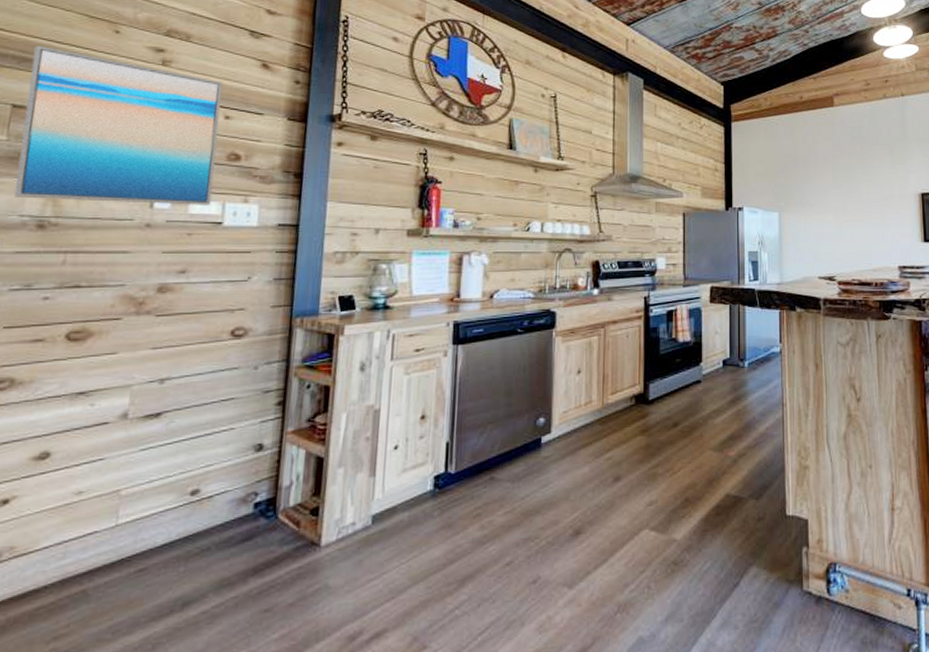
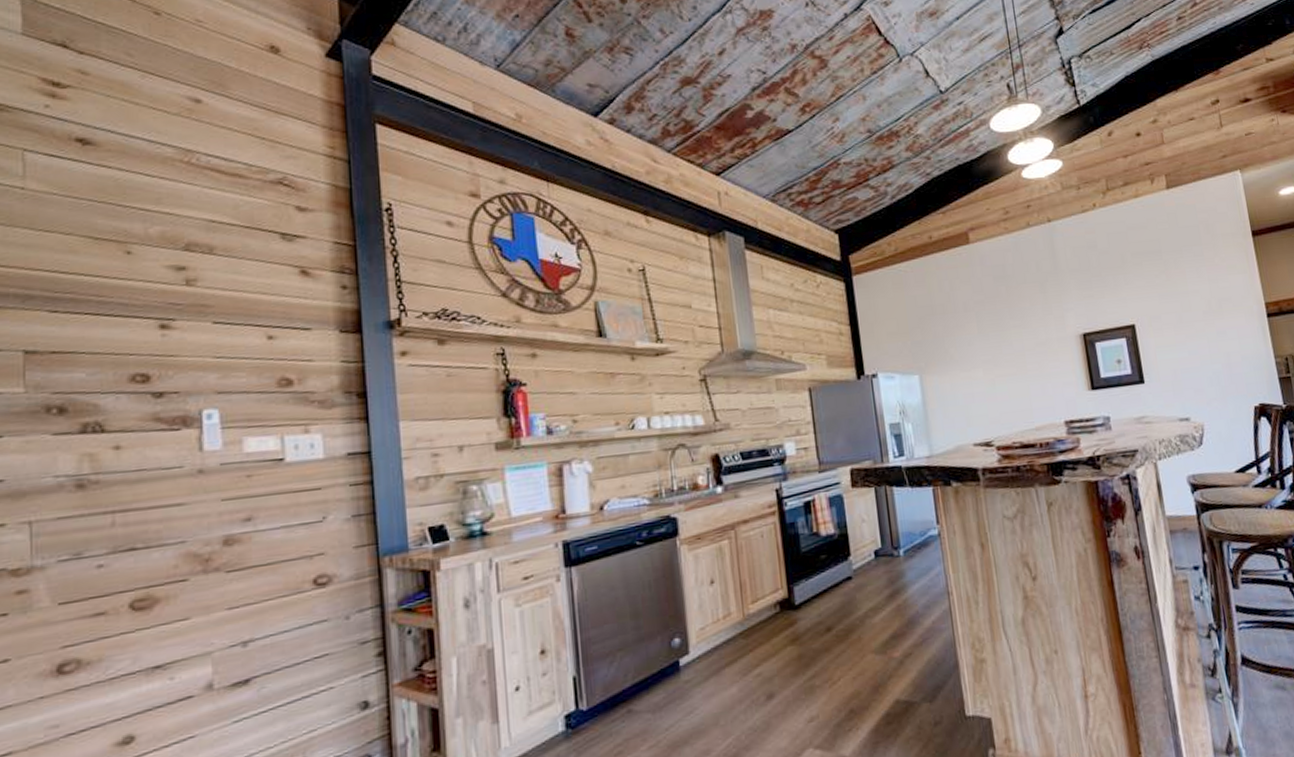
wall art: present [14,45,223,205] -> none [38,278,268,456]

